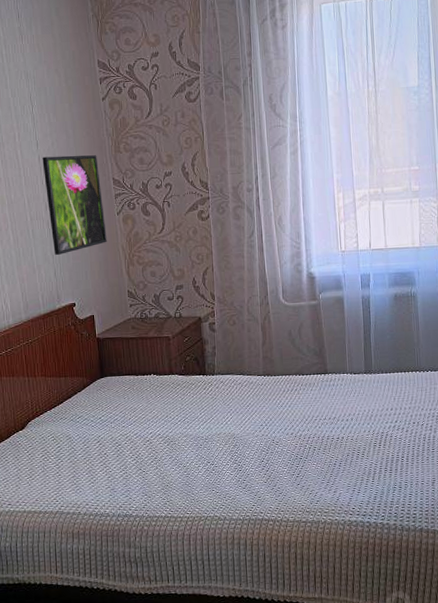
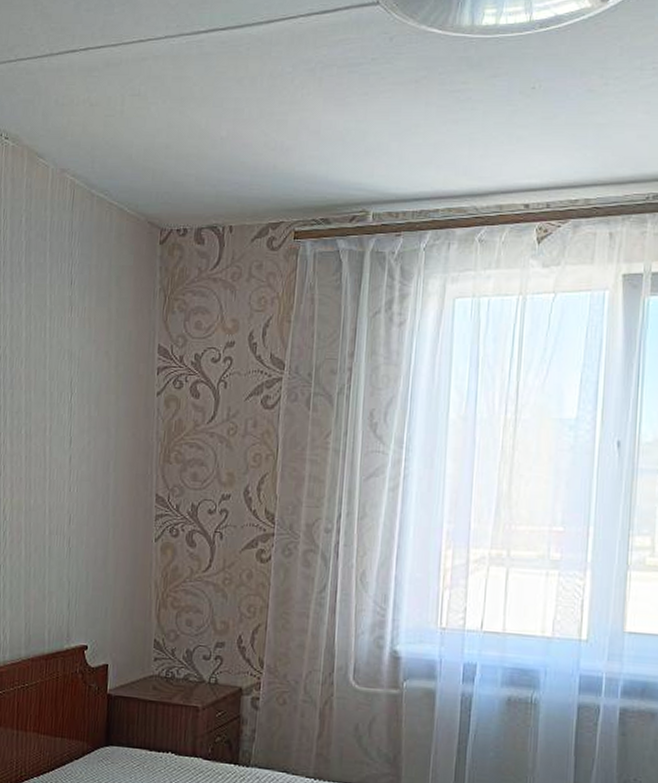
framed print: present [42,155,107,255] -> none [71,457,141,582]

